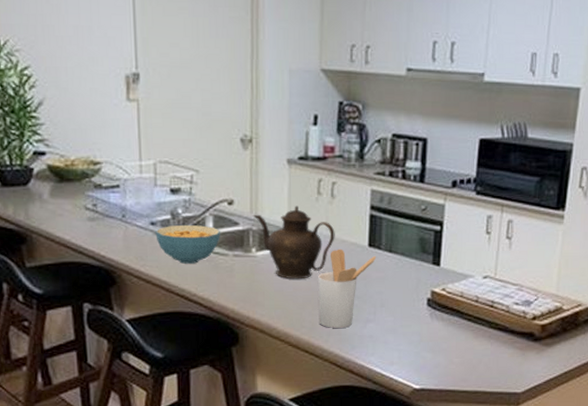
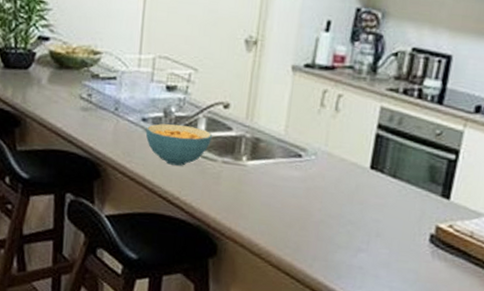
teapot: present [252,205,335,280] -> none [247,116,335,196]
utensil holder: present [318,249,377,328] -> none [305,167,378,254]

